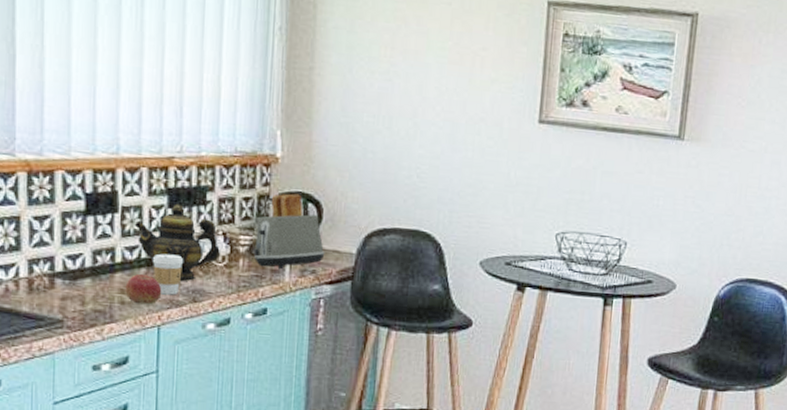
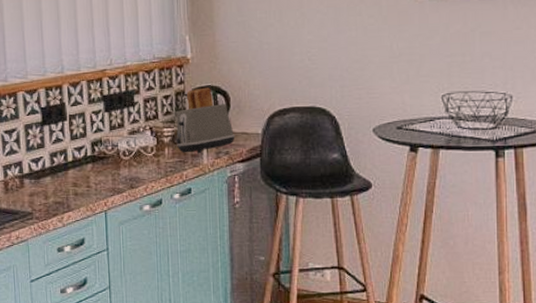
apple: present [125,274,162,304] -> none [77,169,106,194]
teapot: present [134,203,220,282] -> none [79,107,149,172]
coffee cup: present [153,253,184,295] -> none [97,150,121,184]

